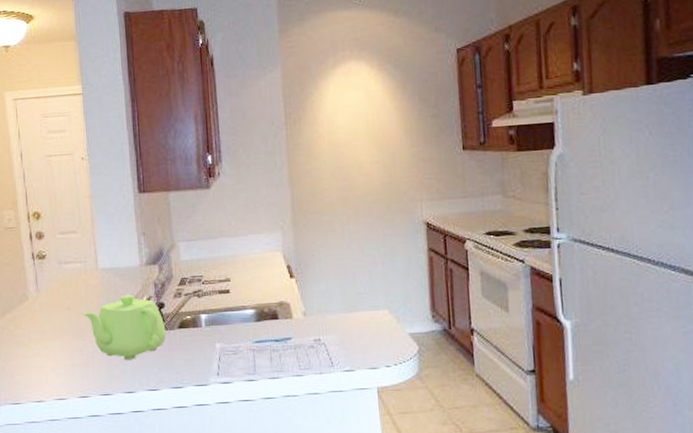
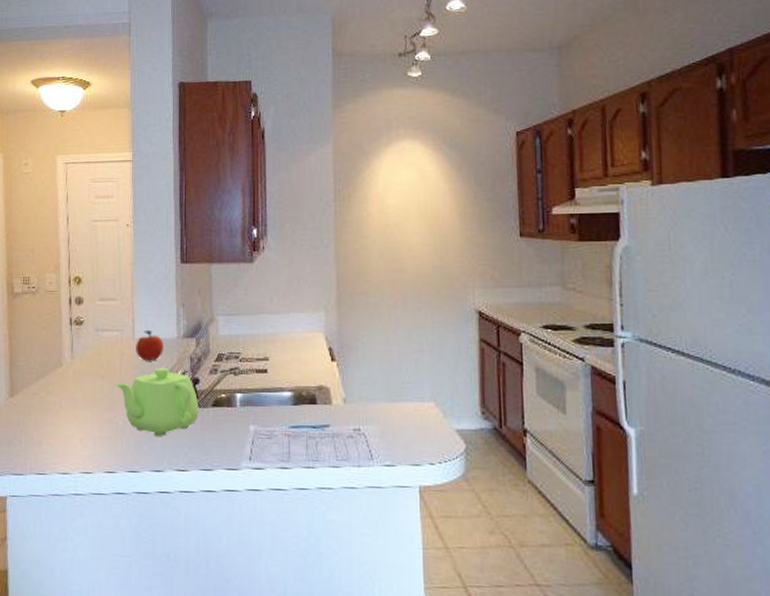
fruit: none [100,259,127,290] -> present [136,329,164,361]

